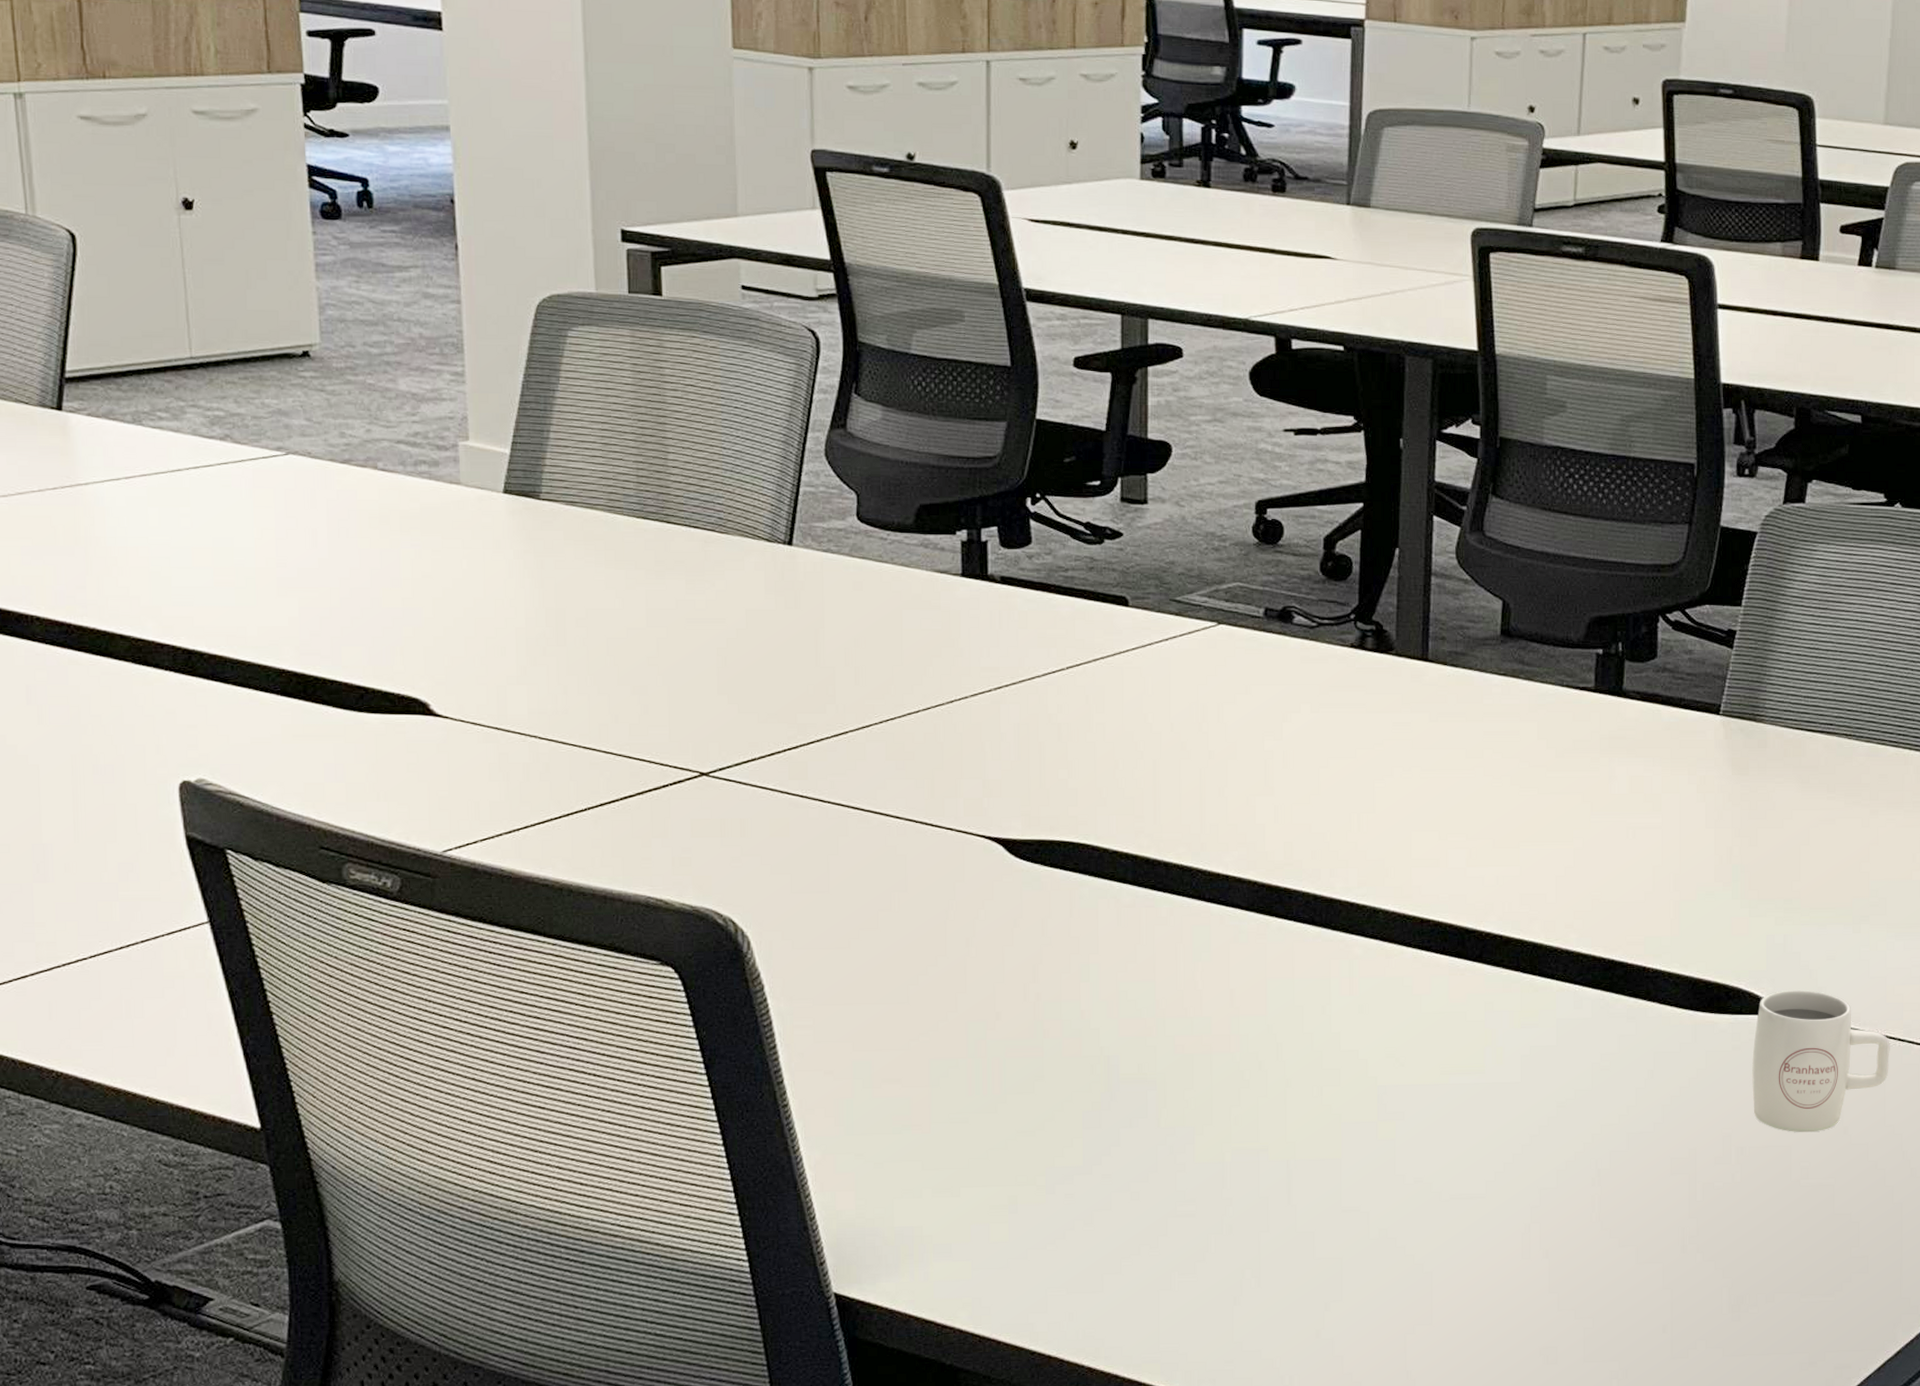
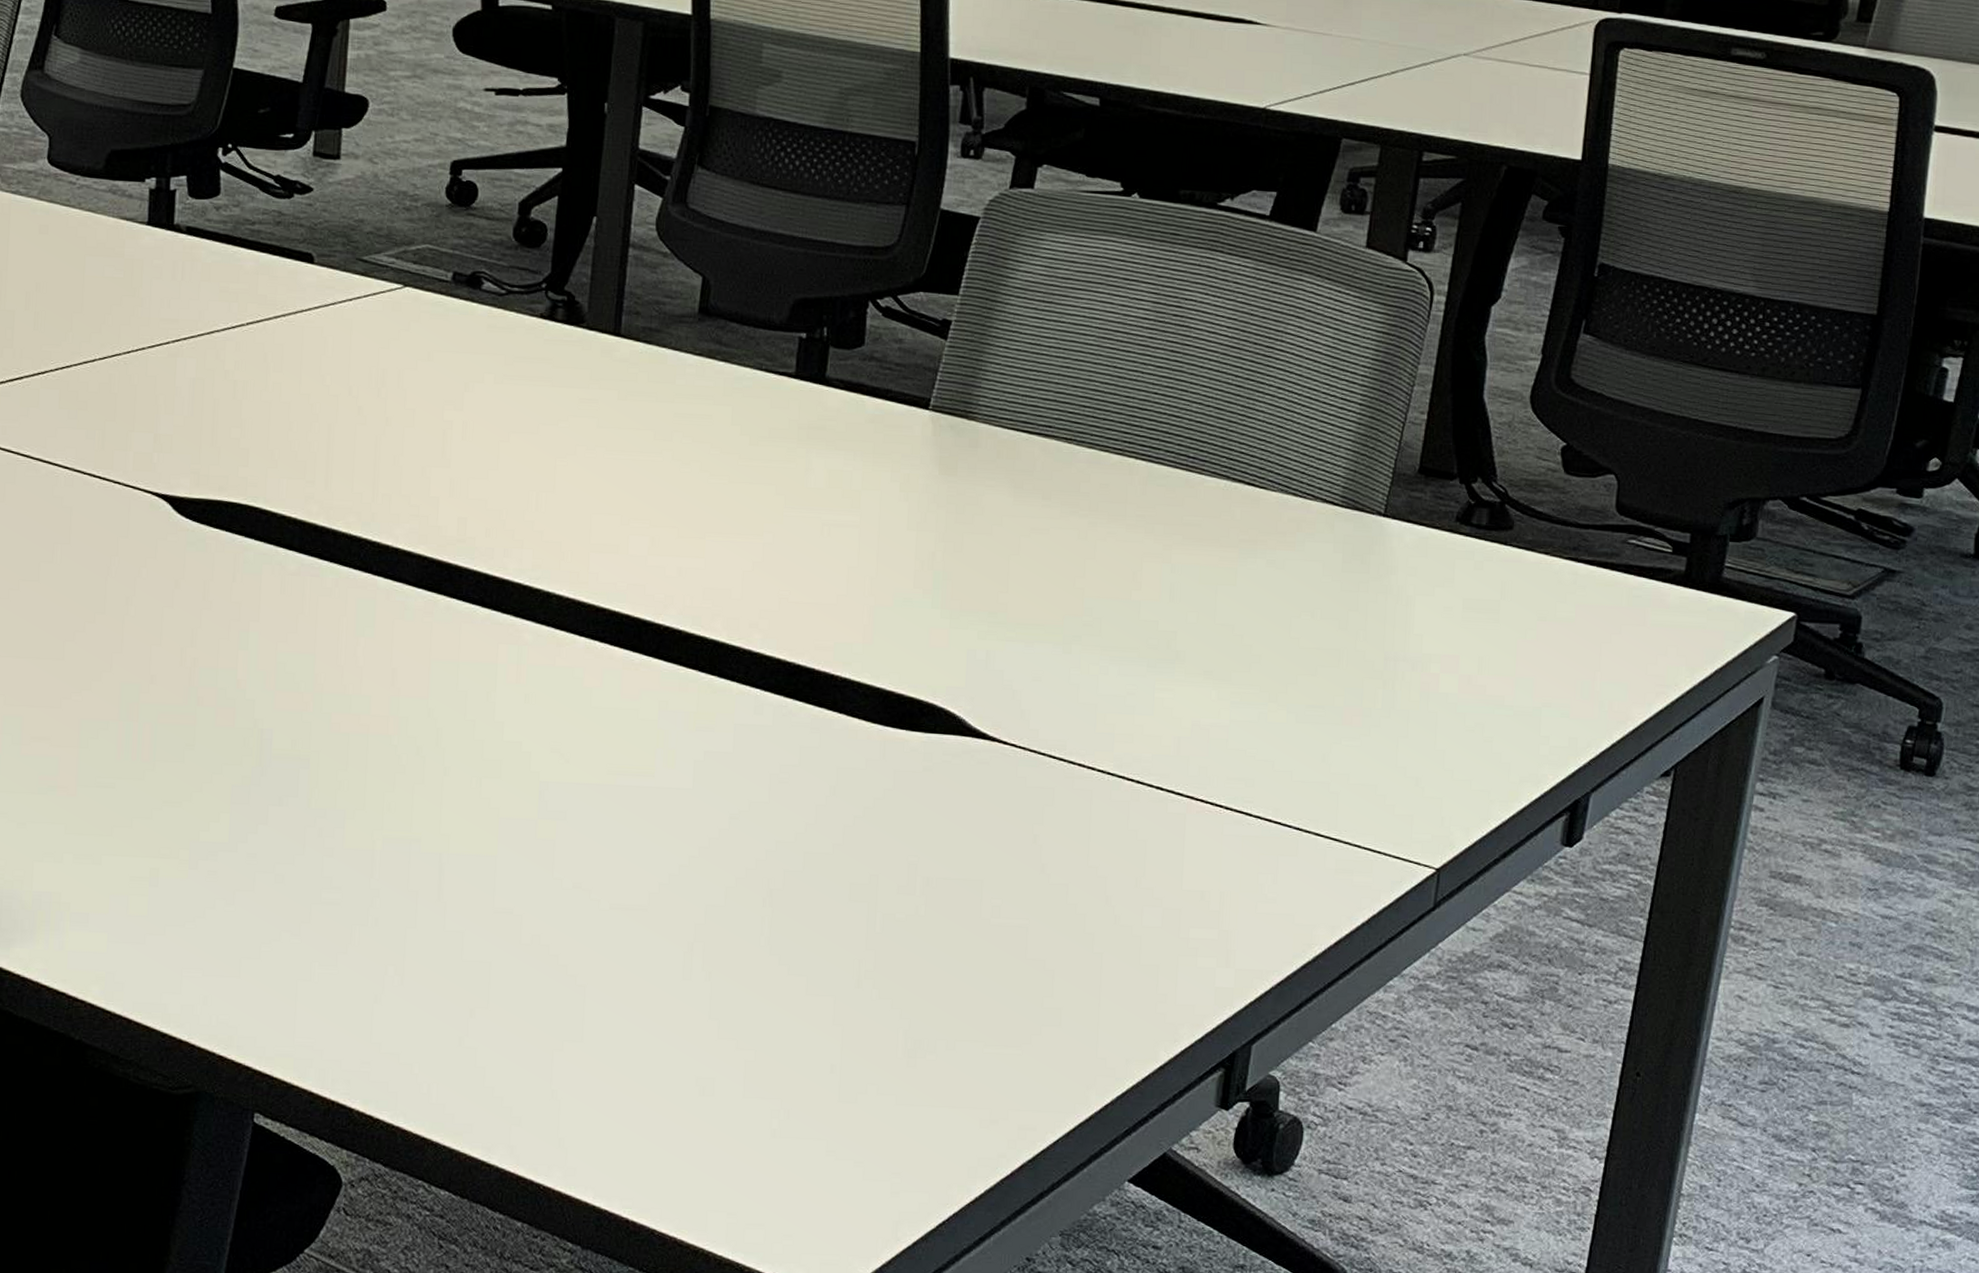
mug: present [1752,989,1890,1133] -> none [943,710,1098,868]

